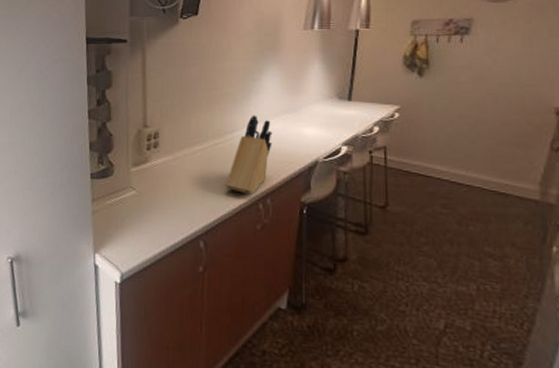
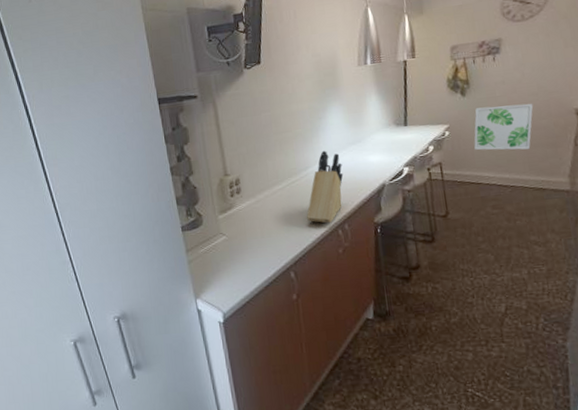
wall art: none [427,92,504,146] -> present [474,103,533,150]

